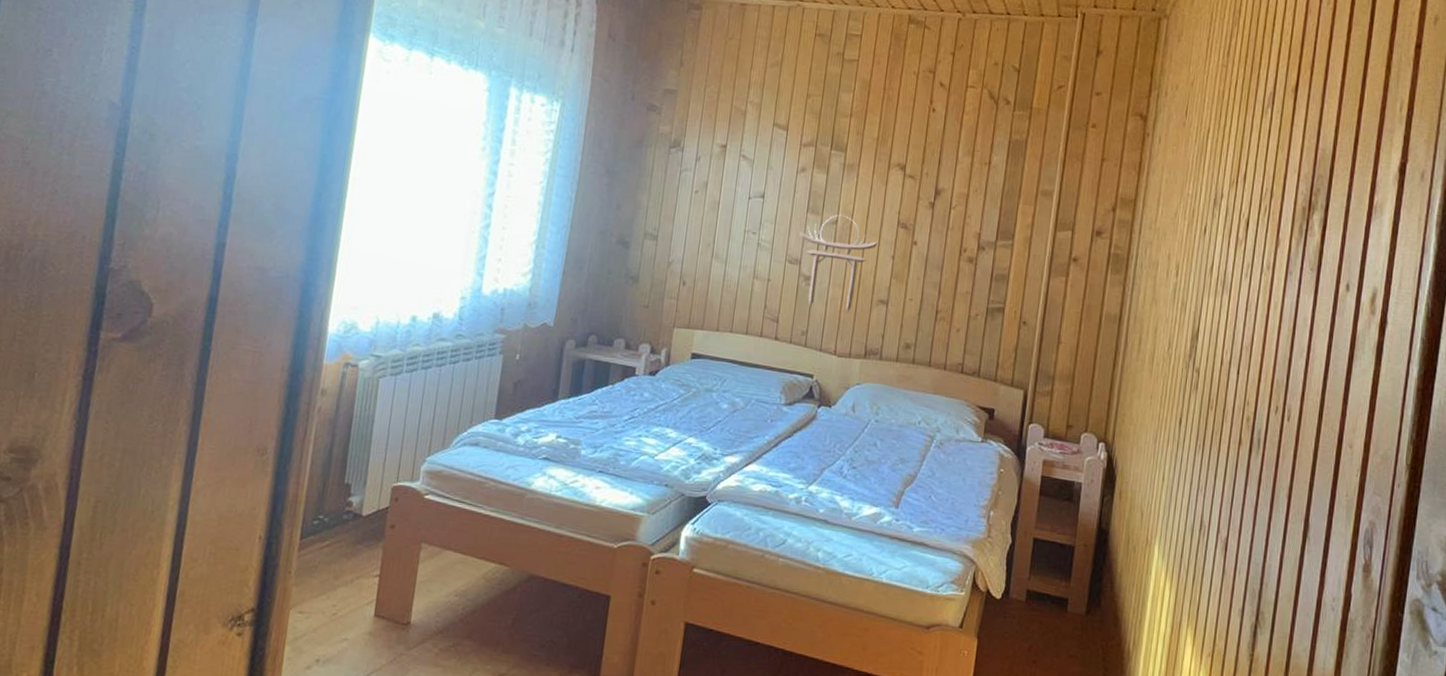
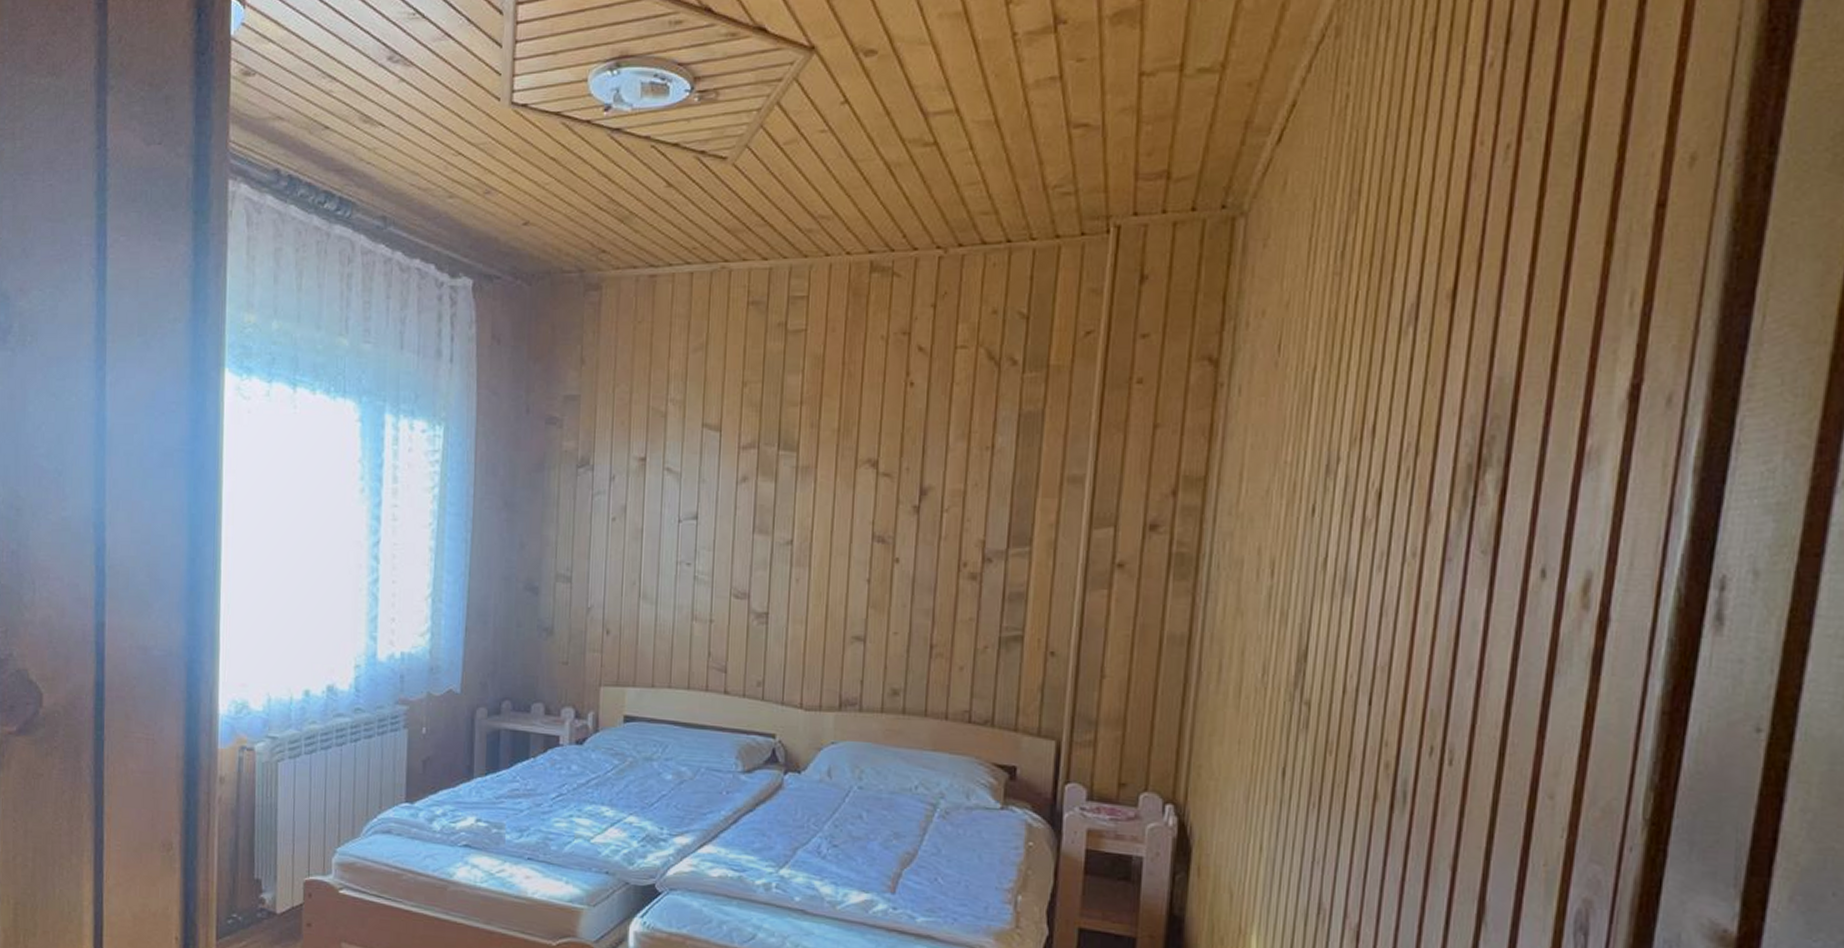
torii gate: present [799,215,879,313] -> none [745,533,848,655]

